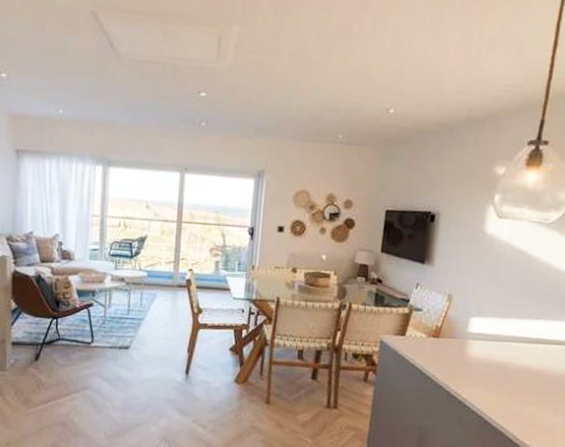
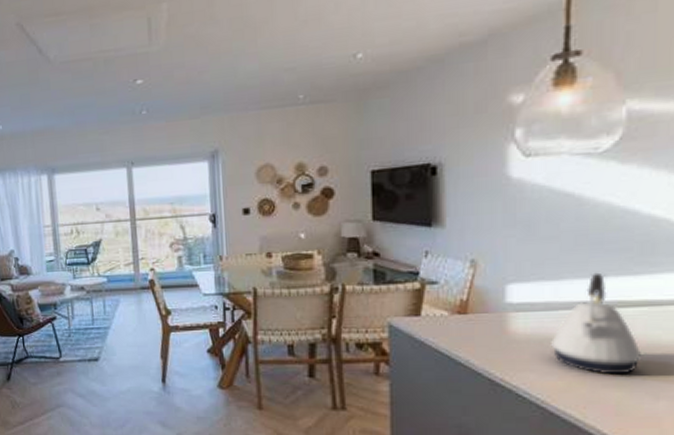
kettle: none [493,315,552,395] -> present [551,272,642,375]

